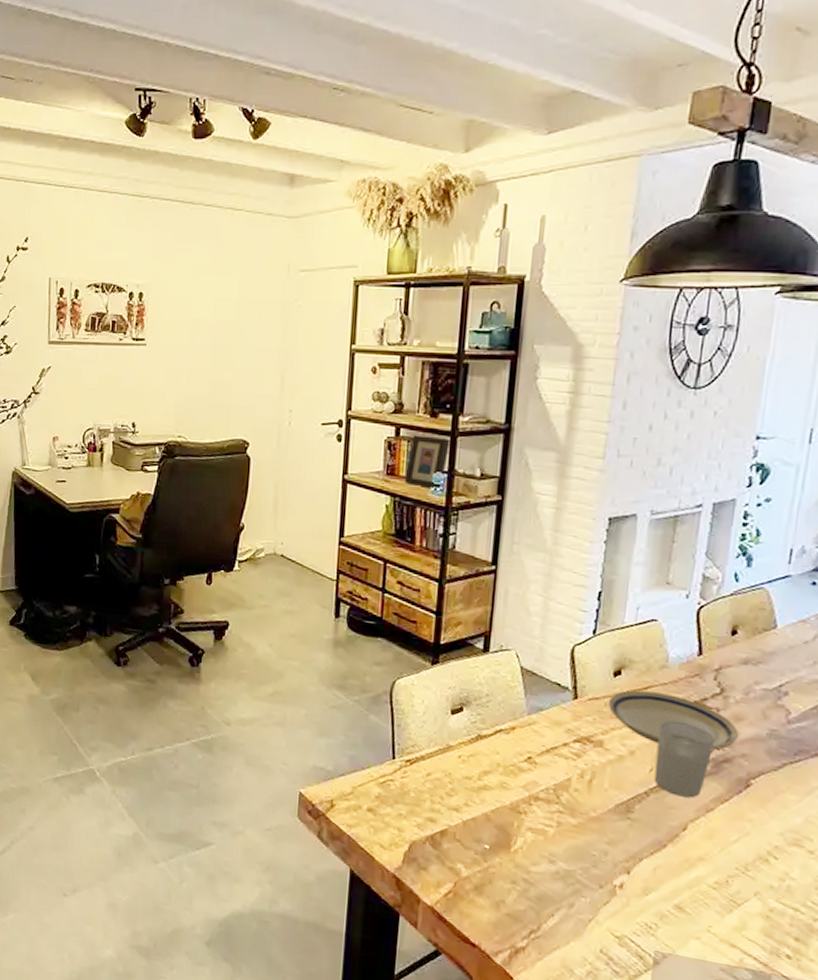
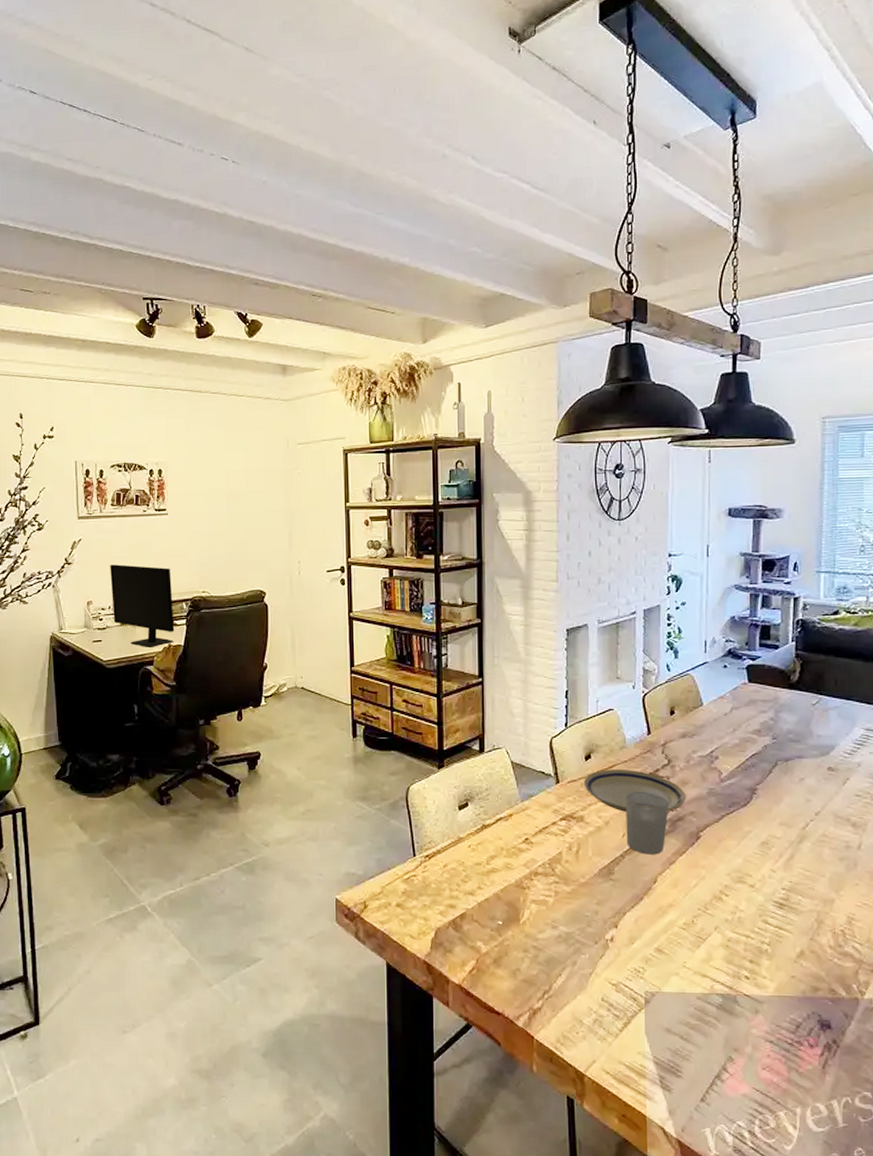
monitor: none [79,398,146,494] -> present [110,564,175,647]
picture frame: present [404,435,450,489] -> none [400,574,435,618]

